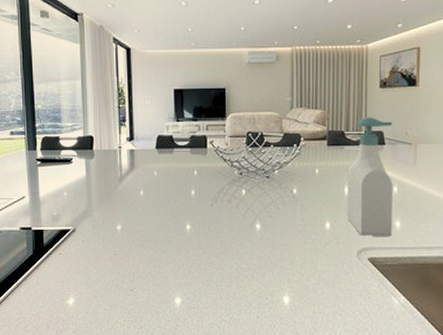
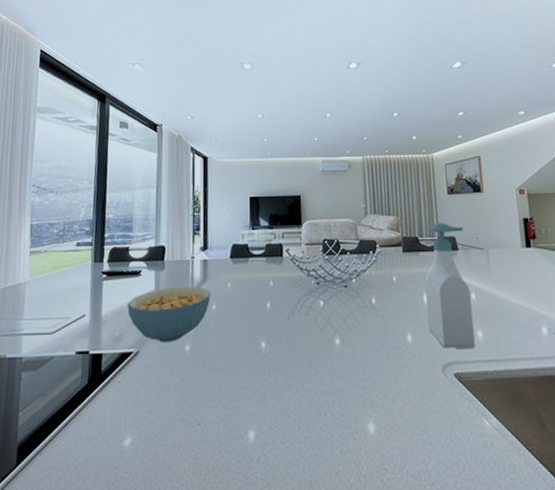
cereal bowl: none [62,173,139,222] -> present [127,286,211,342]

